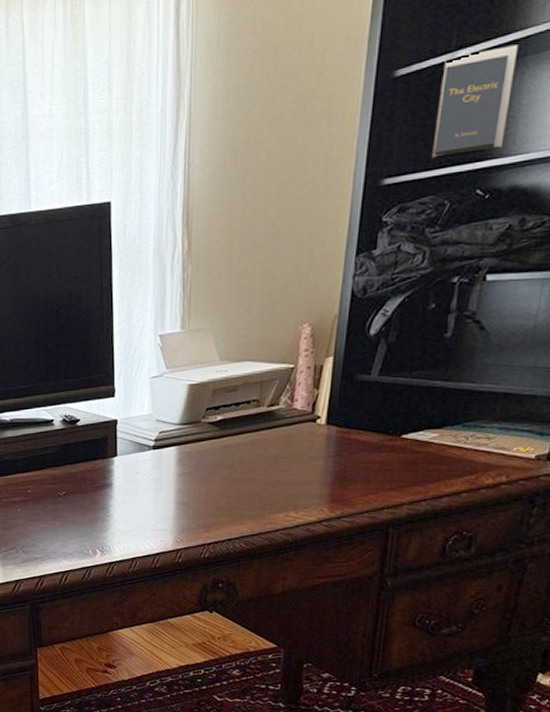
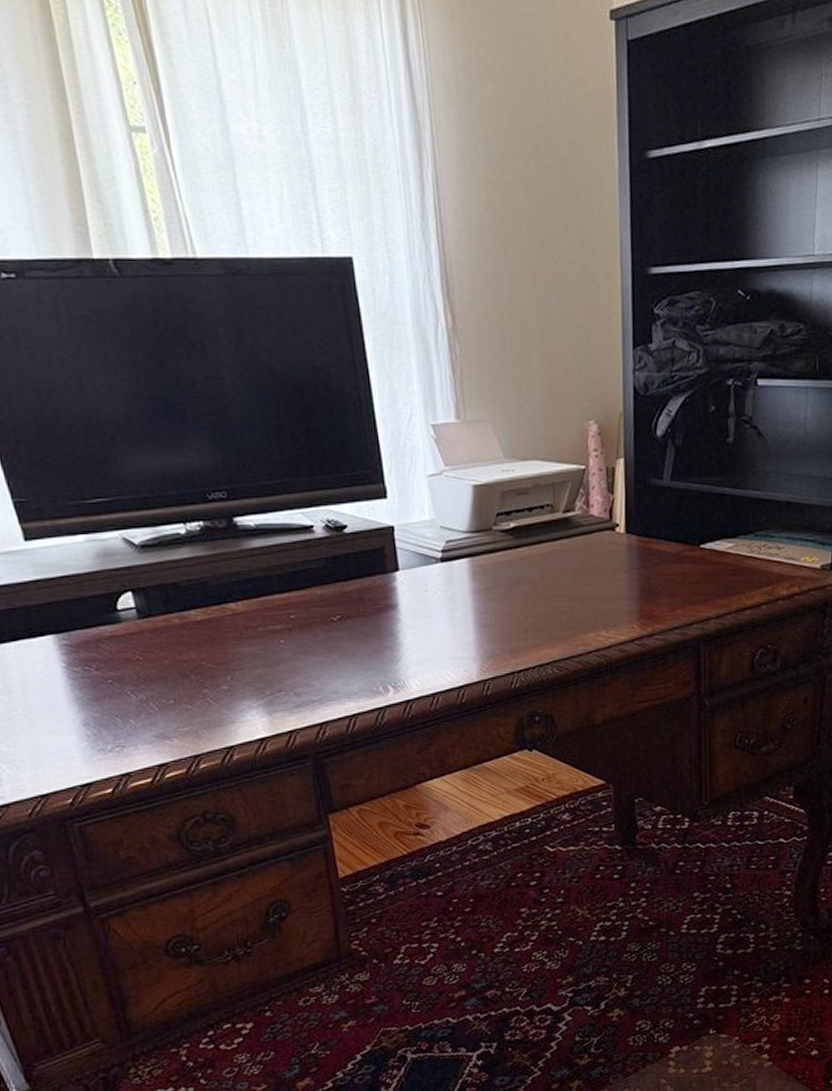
books: present [431,44,519,159] -> none [692,144,758,253]

